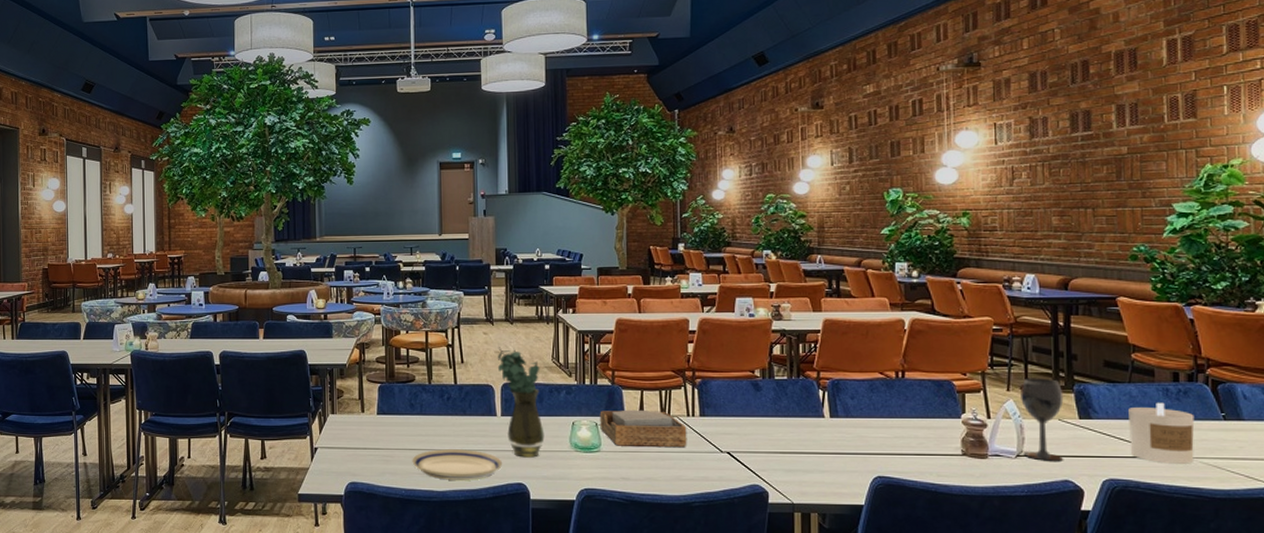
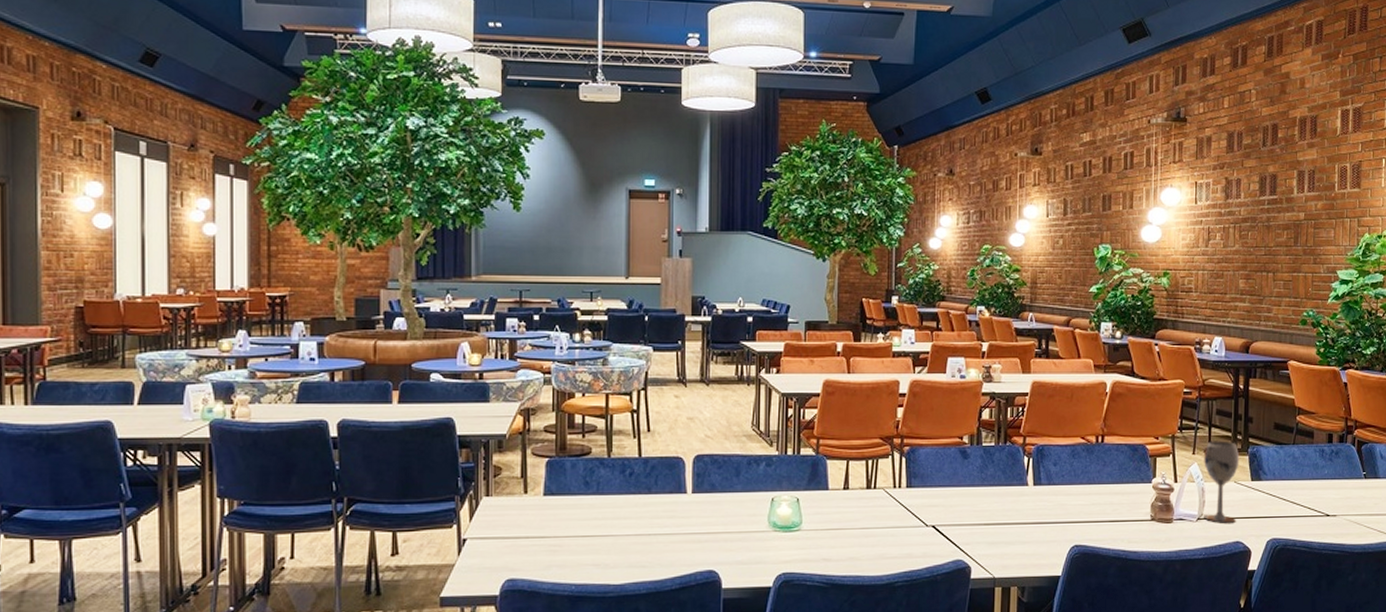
plate: present [412,449,502,480] -> none [585,534,691,571]
vase: present [497,347,545,458] -> none [689,412,740,541]
napkin holder: present [599,409,687,448] -> none [801,482,893,524]
candle: present [1128,402,1195,465] -> none [1290,463,1343,523]

